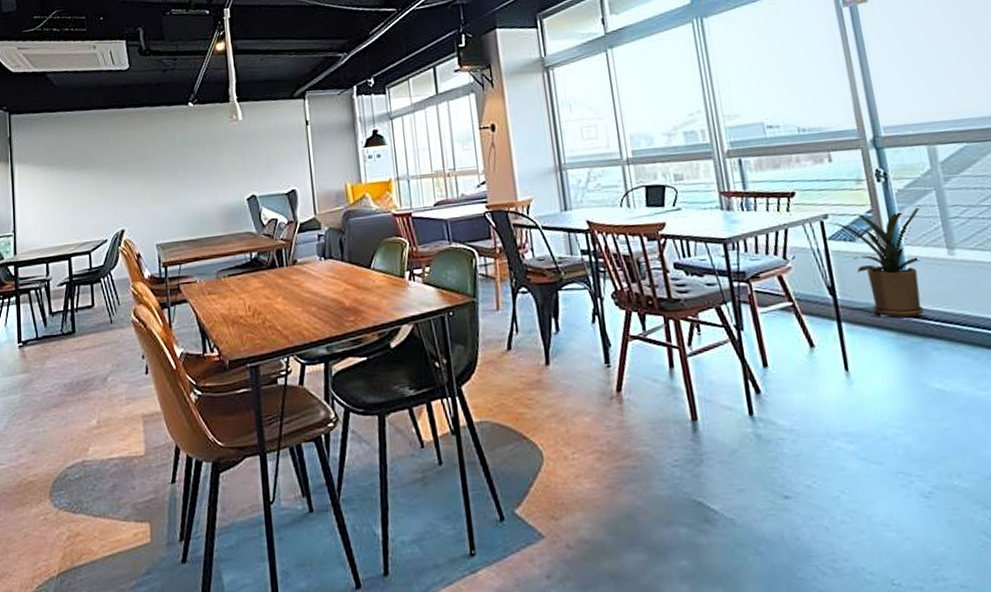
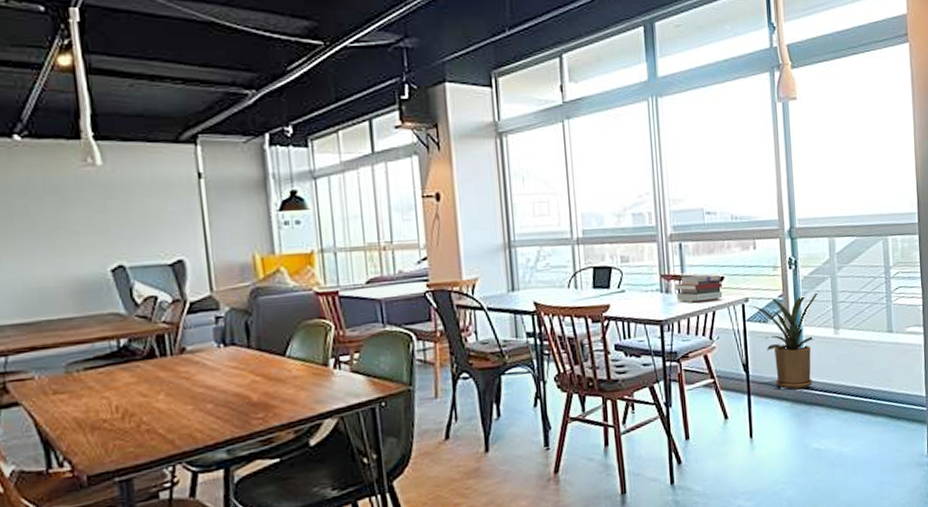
books: none [736,190,795,221] -> present [674,274,723,303]

